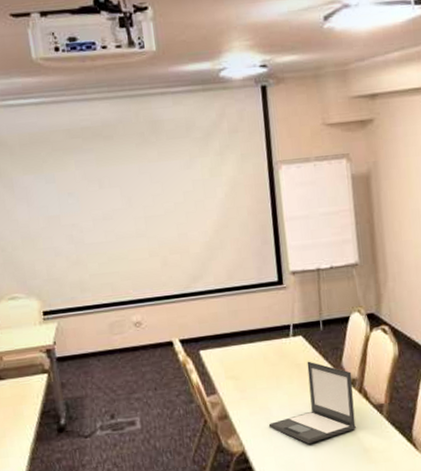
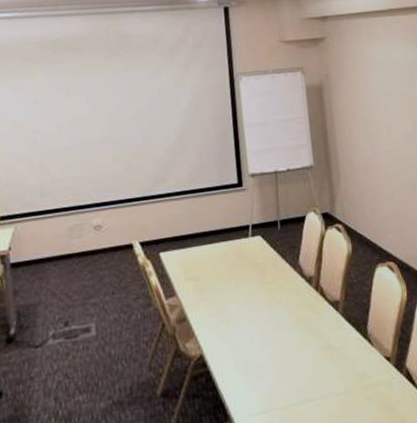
laptop: present [268,361,356,444] -> none [227,260,313,345]

